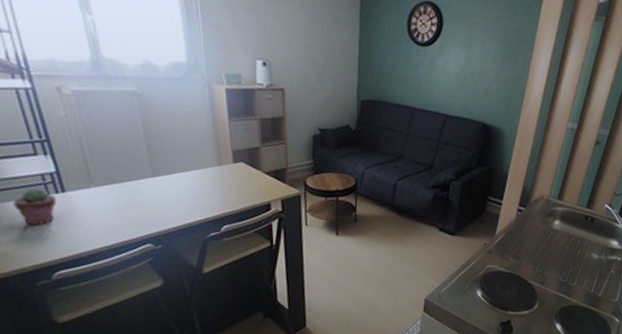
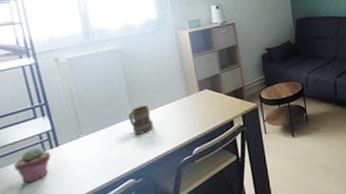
mug: none [148,166,177,198] -> present [129,105,153,135]

